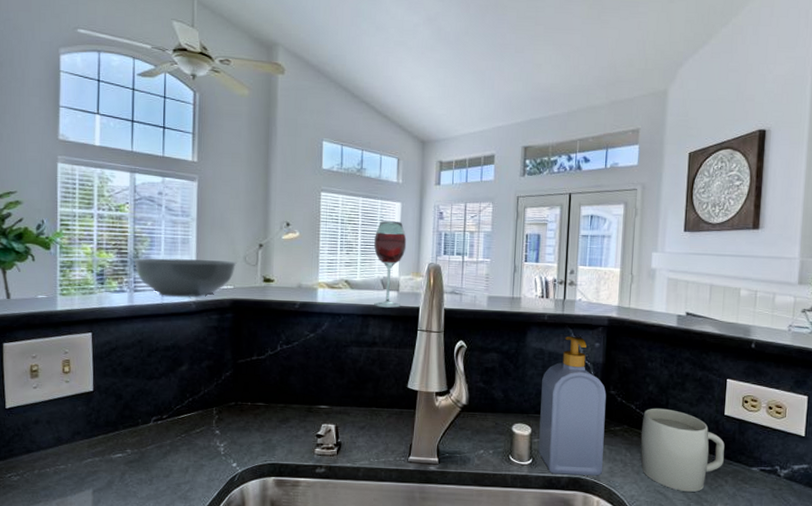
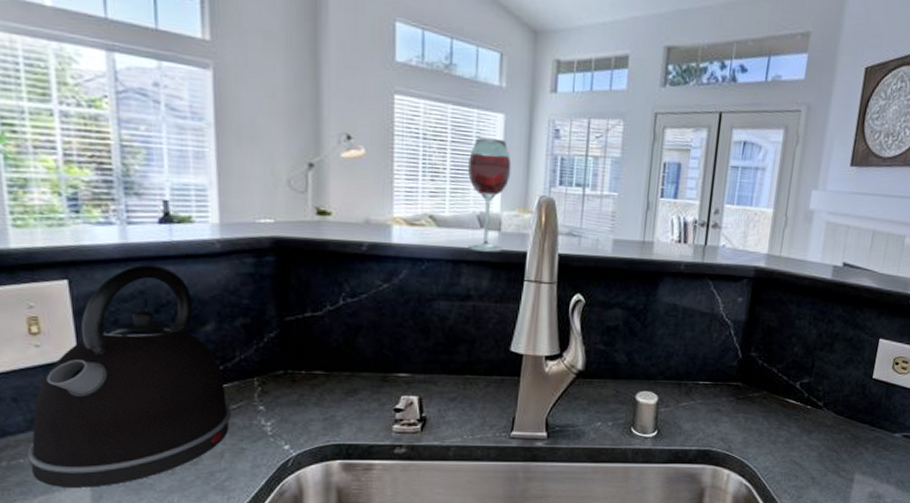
kettle: none [51,321,196,493] -> present [26,265,232,487]
bowl: present [134,258,237,297] -> none [123,177,278,233]
soap bottle: present [538,337,607,476] -> none [665,290,747,447]
mug: present [640,408,725,492] -> none [778,371,870,461]

